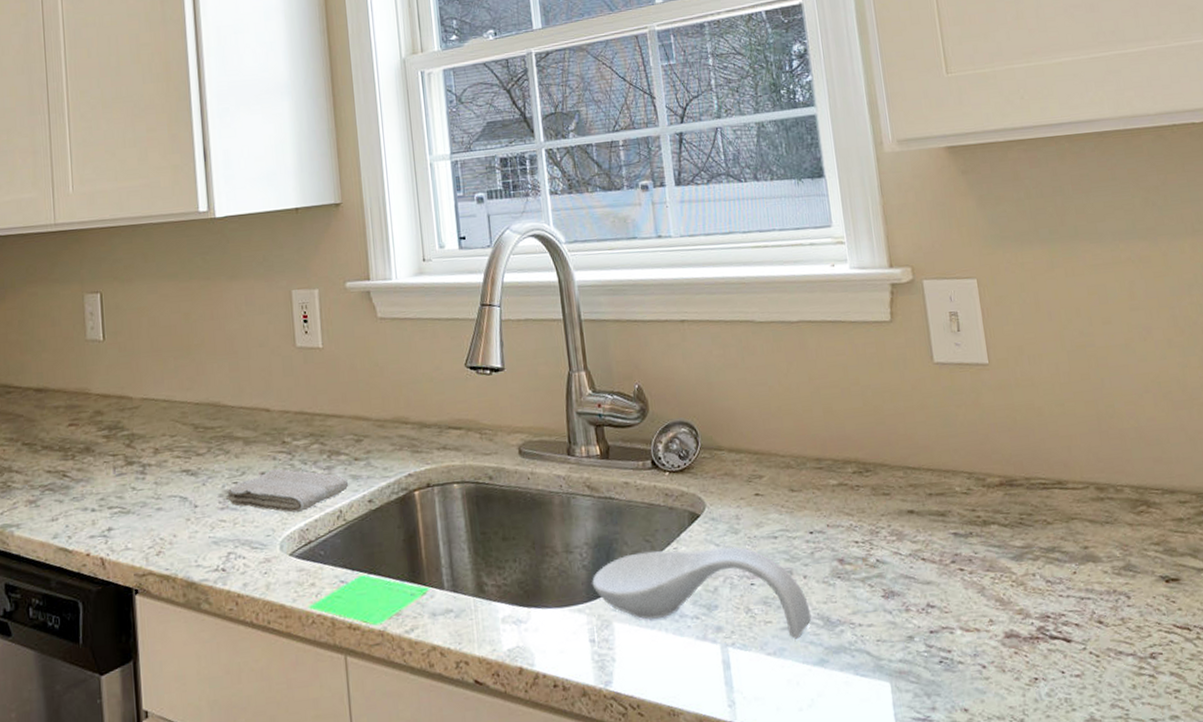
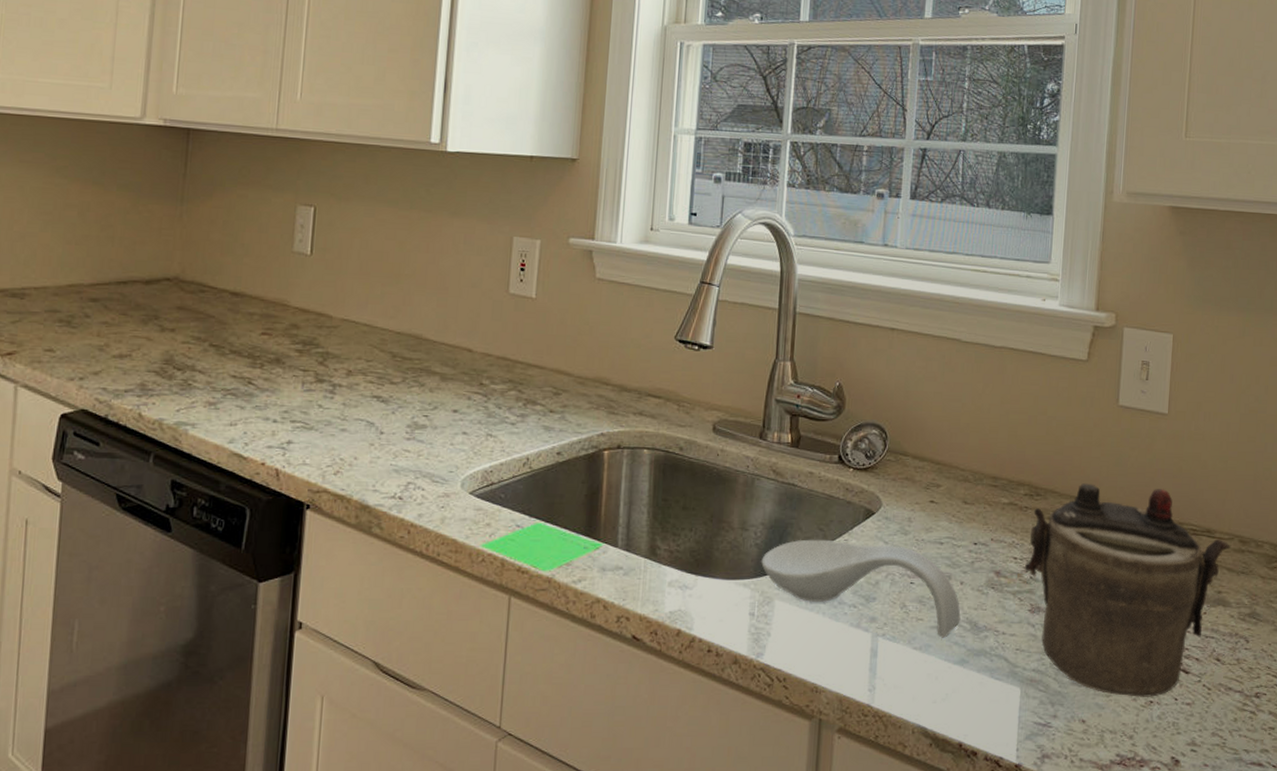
washcloth: present [226,468,349,513] -> none [414,408,540,455]
teapot: none [866,444,1087,677] -> present [1024,483,1230,698]

